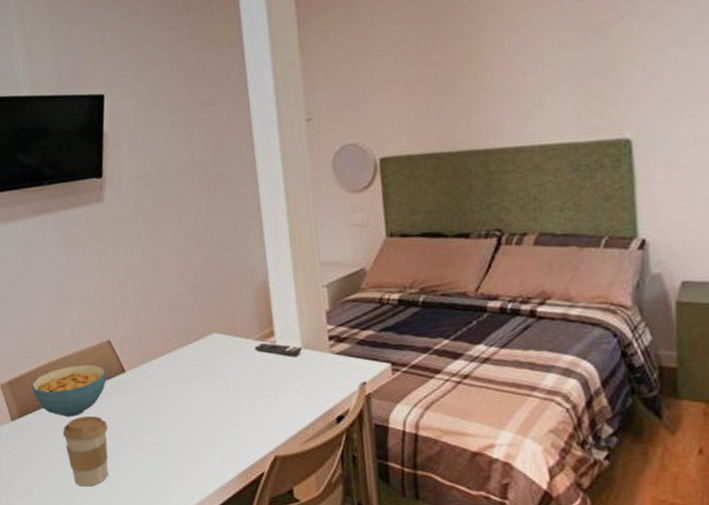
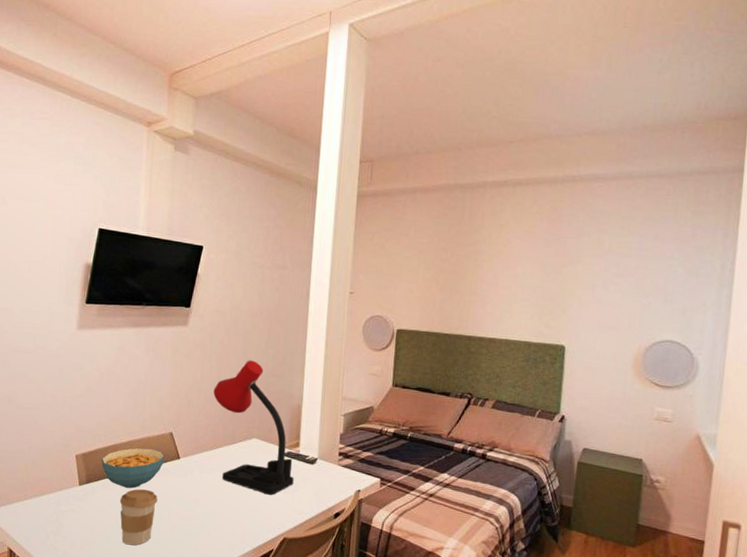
desk lamp: none [151,232,275,404] -> present [213,360,294,495]

